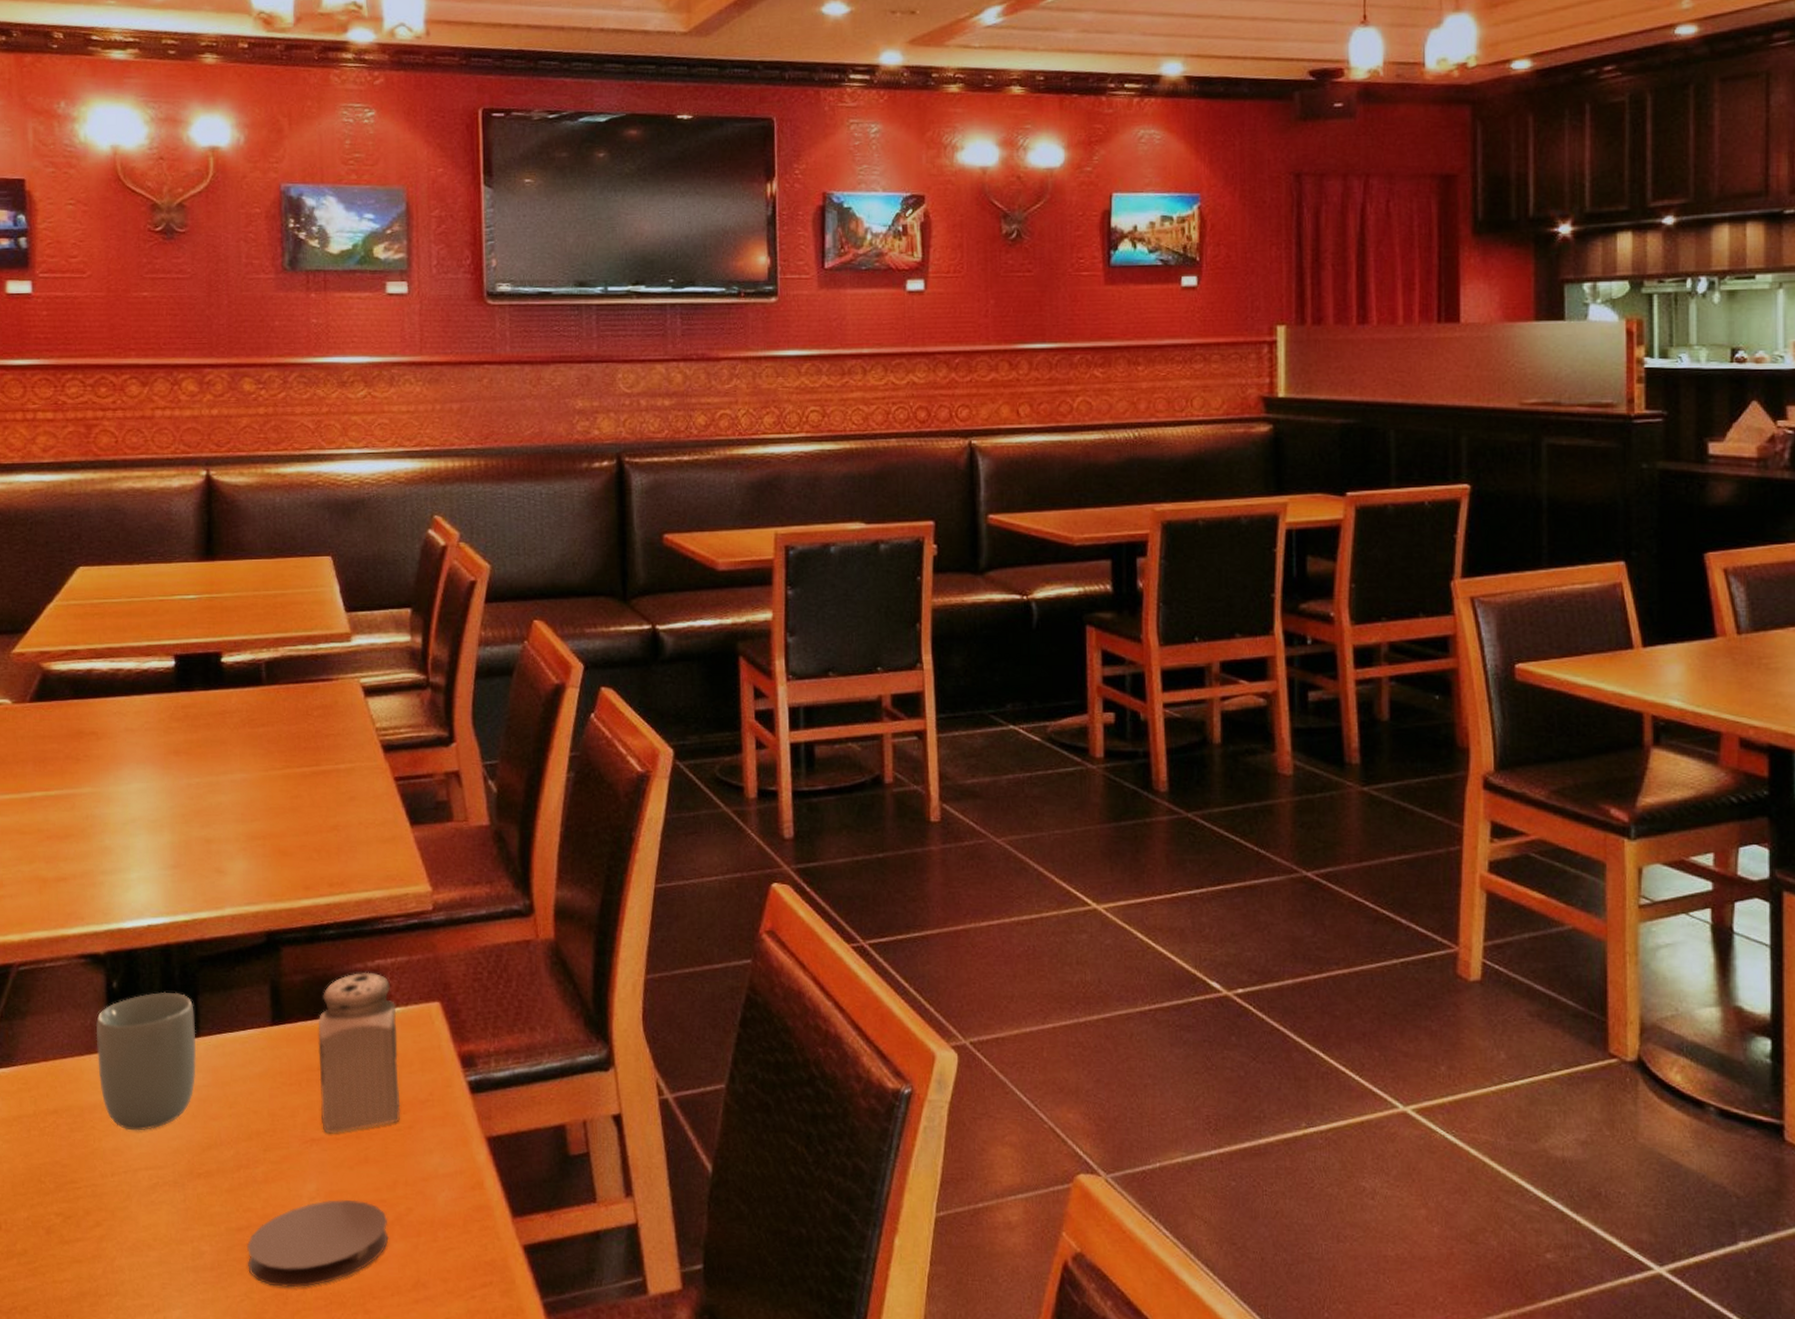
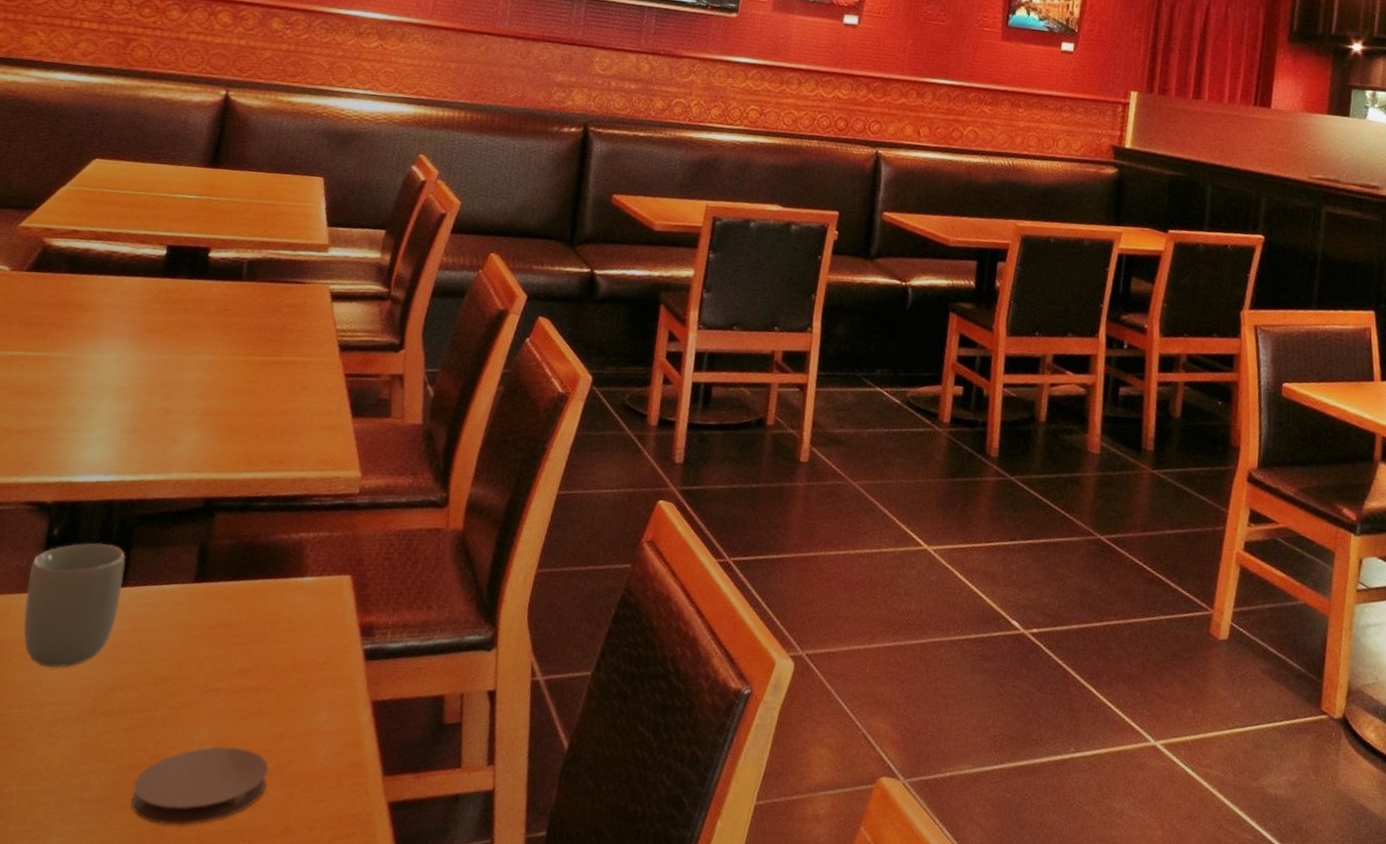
salt shaker: present [318,972,401,1134] -> none [224,542,311,686]

